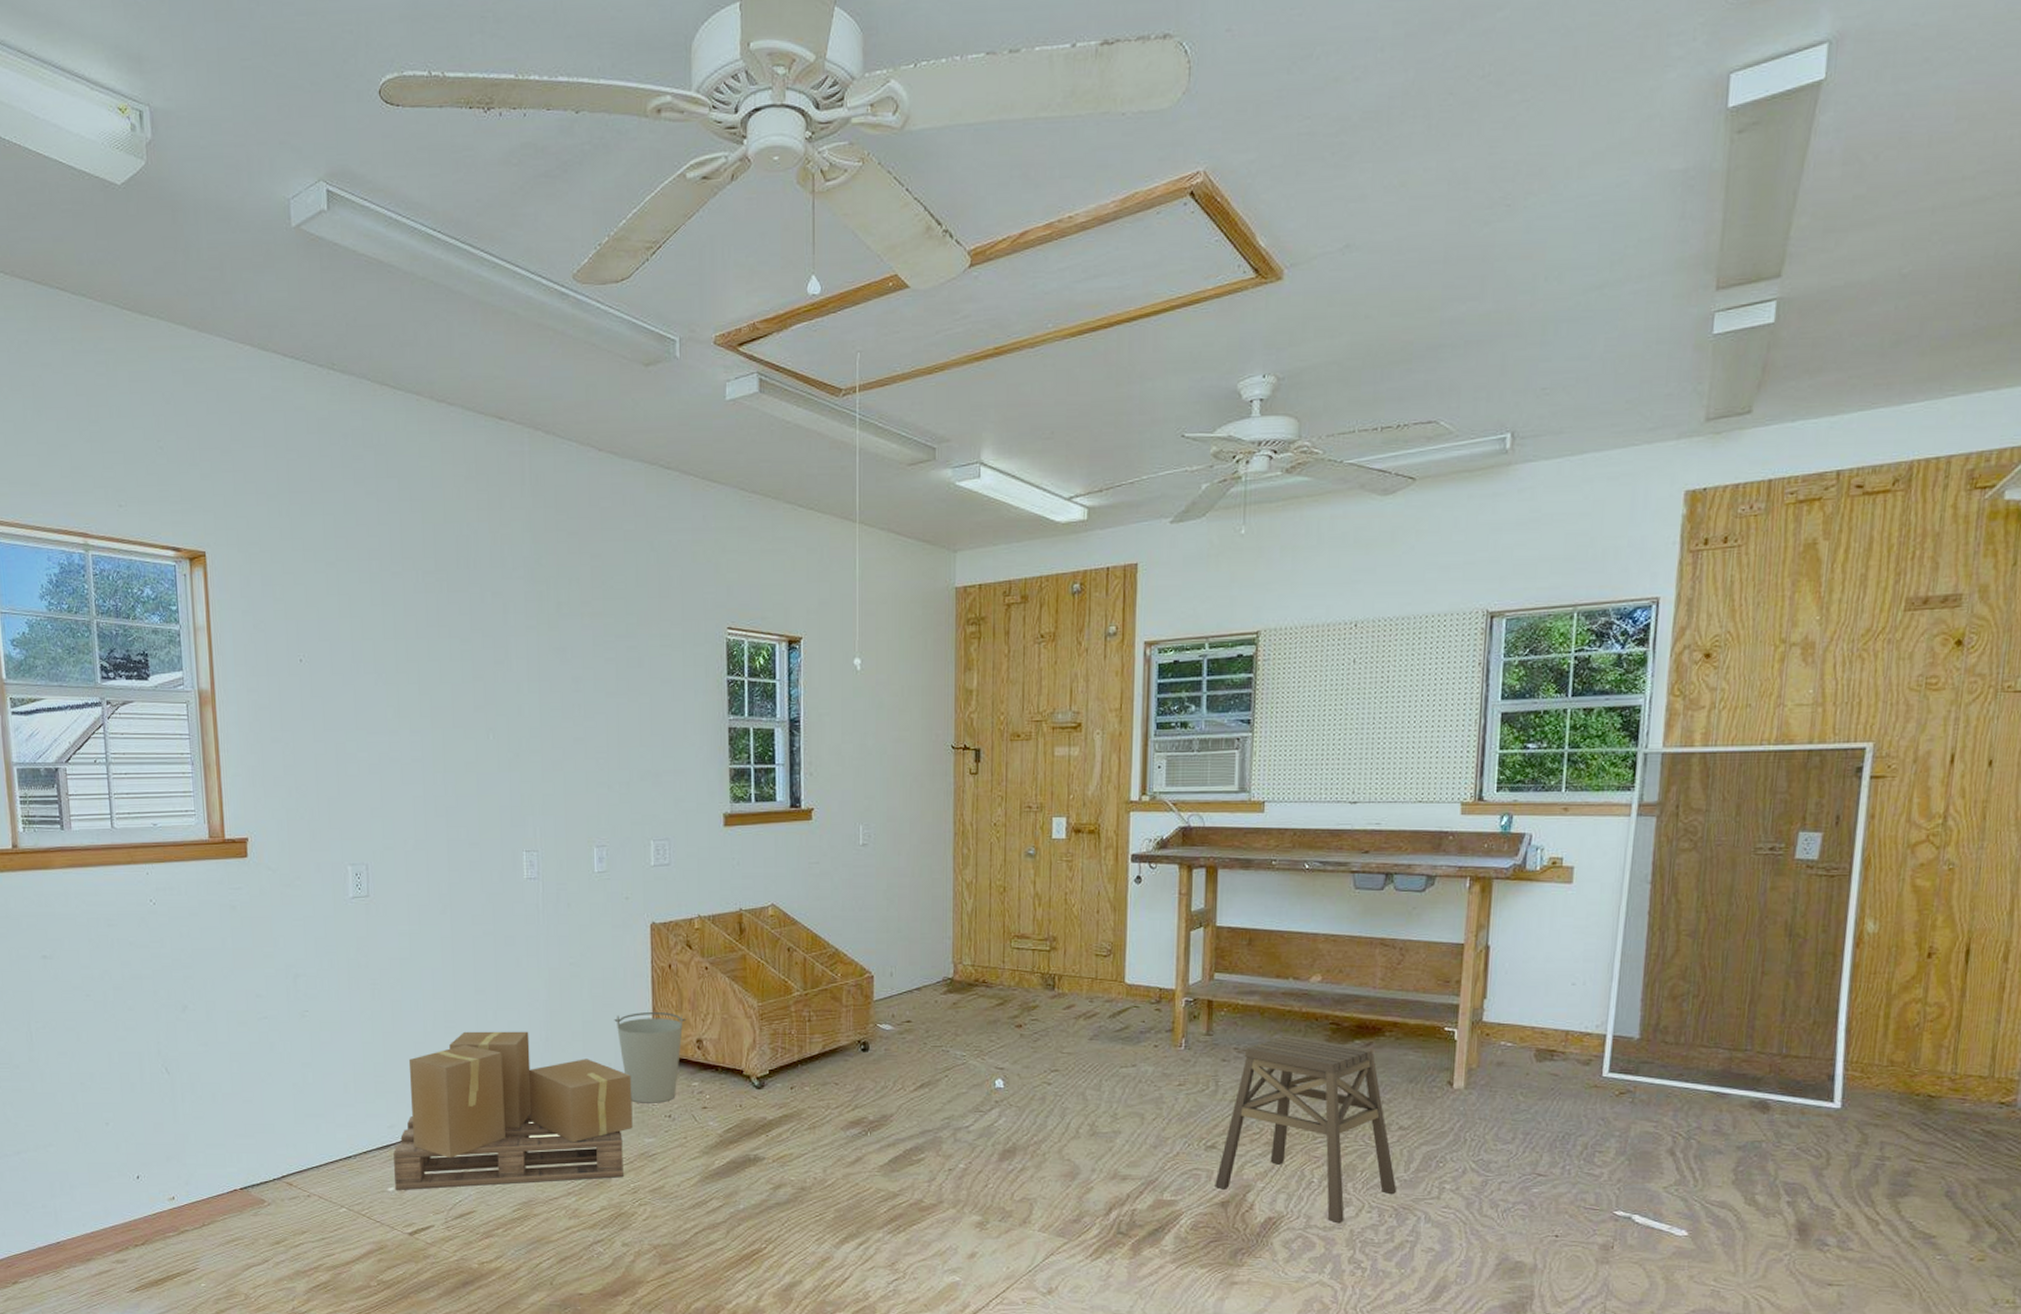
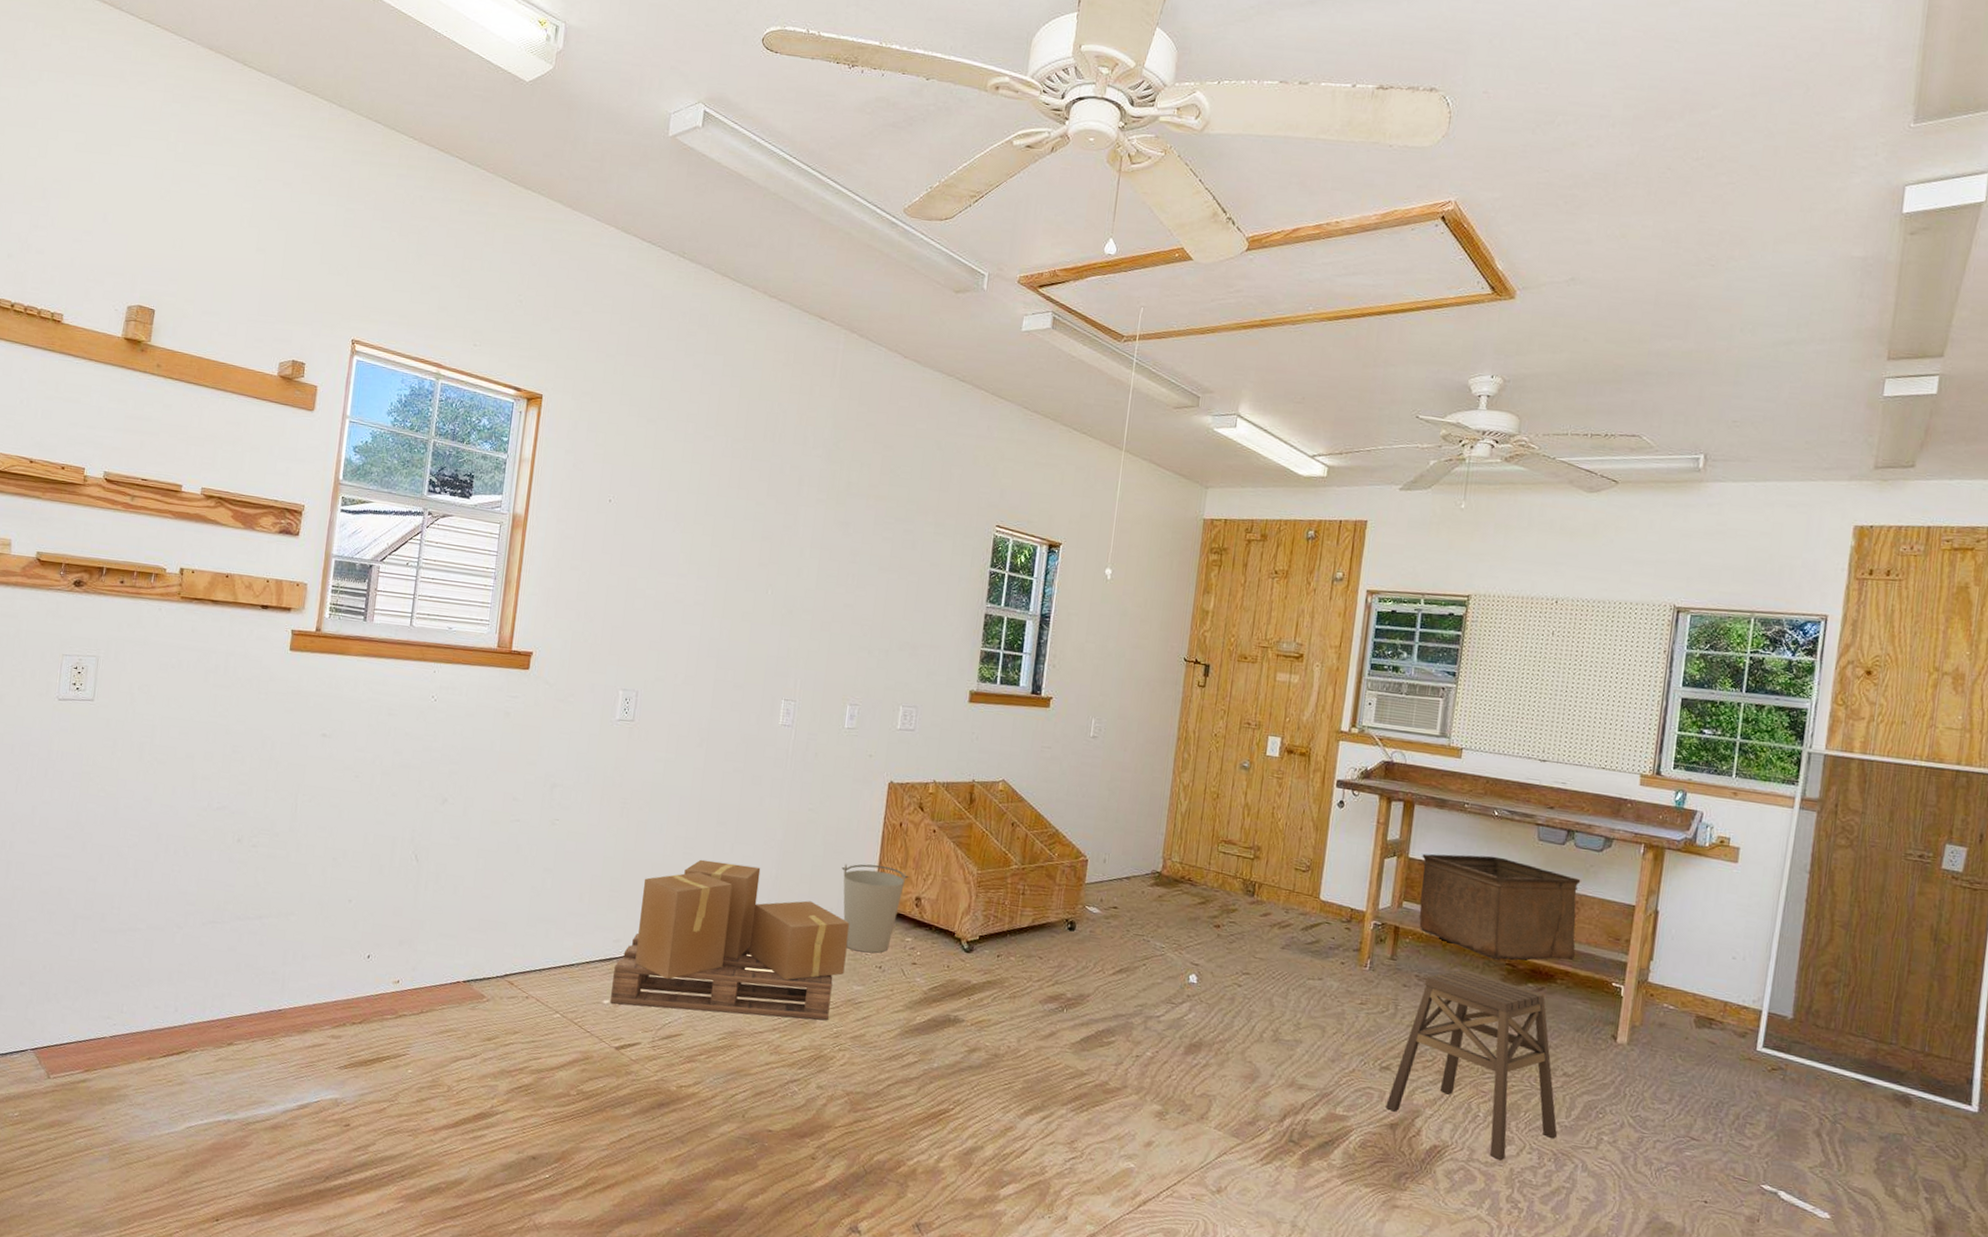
storage bin: none [1230,912,1404,1021] -> present [1419,853,1581,961]

